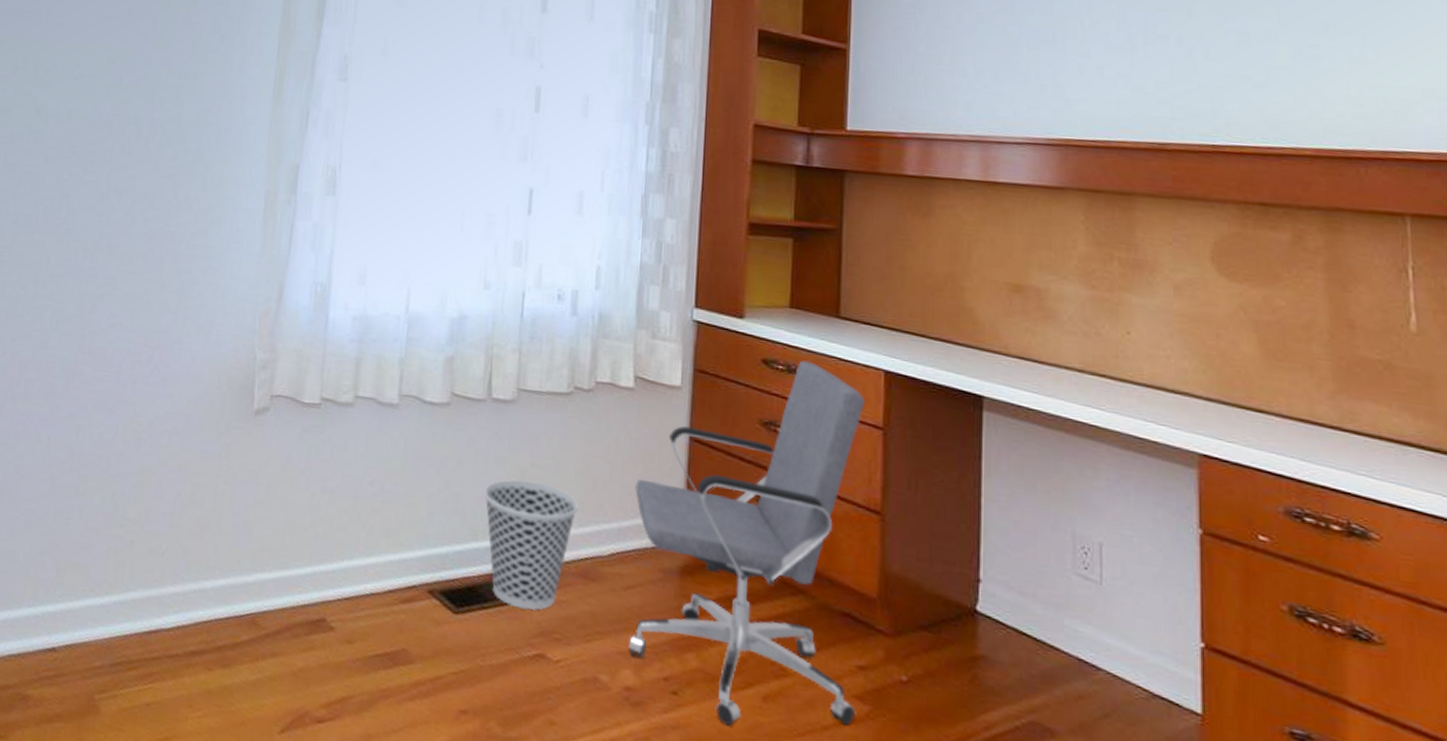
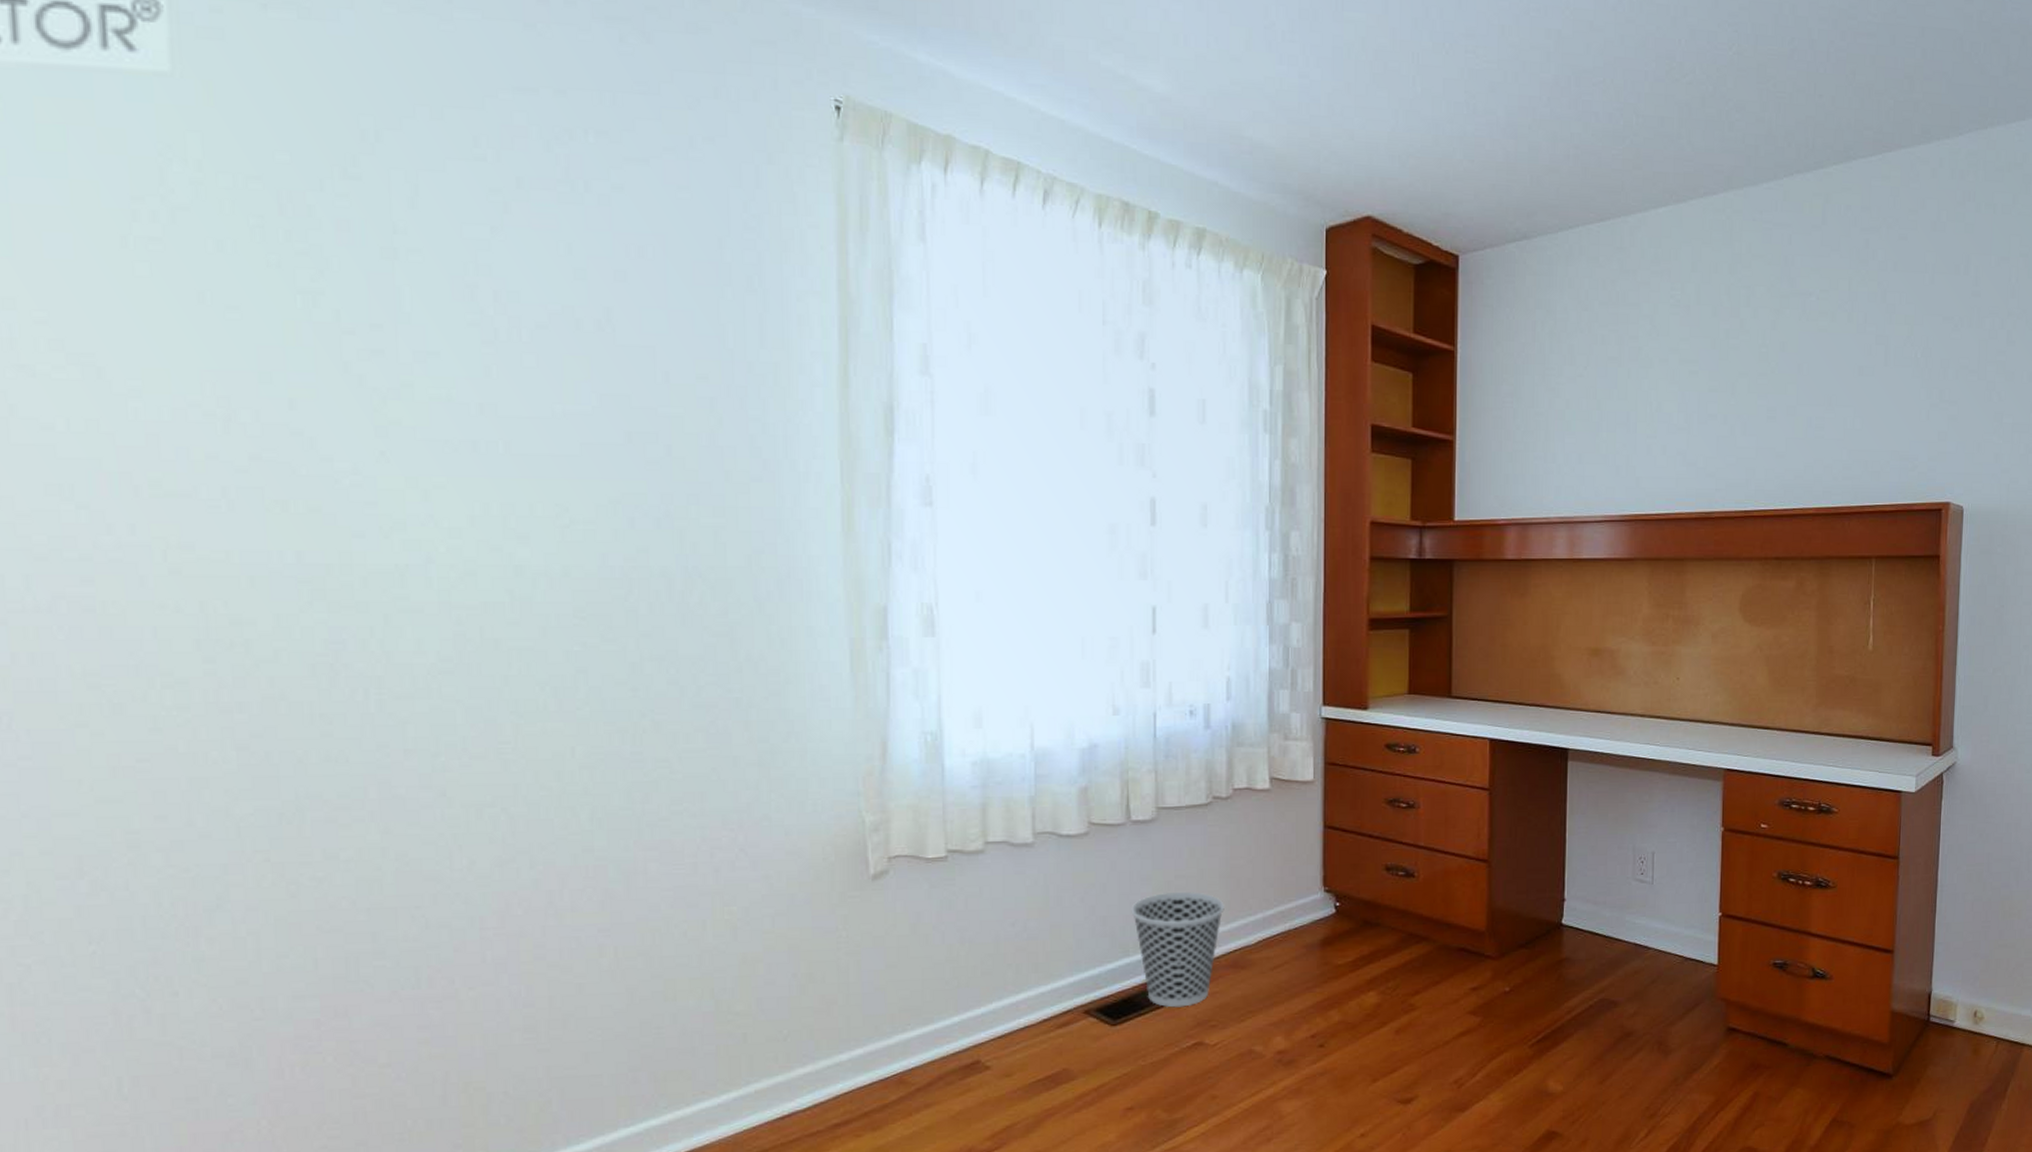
office chair: present [628,360,865,726] -> none [1276,740,1474,1061]

